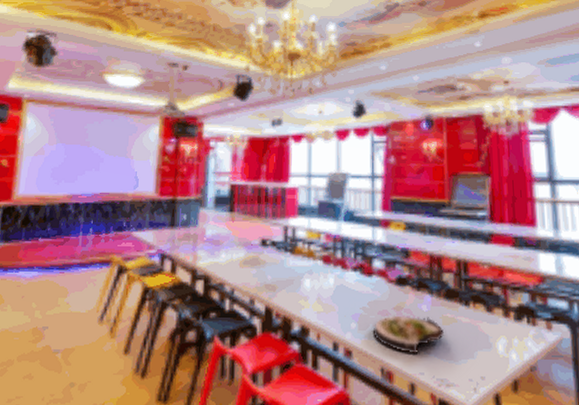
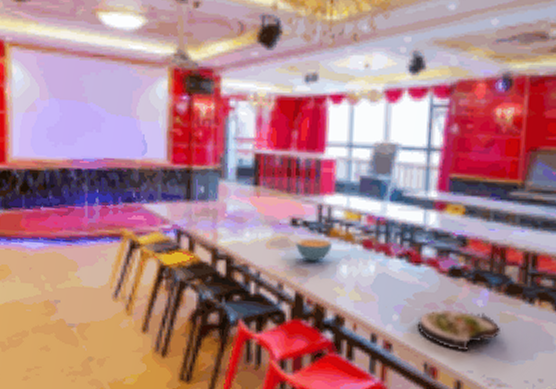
cereal bowl: none [265,256,296,278] -> present [296,238,332,262]

